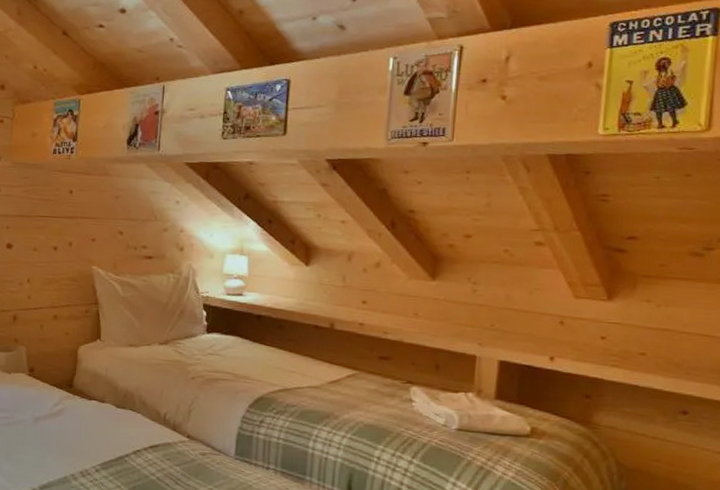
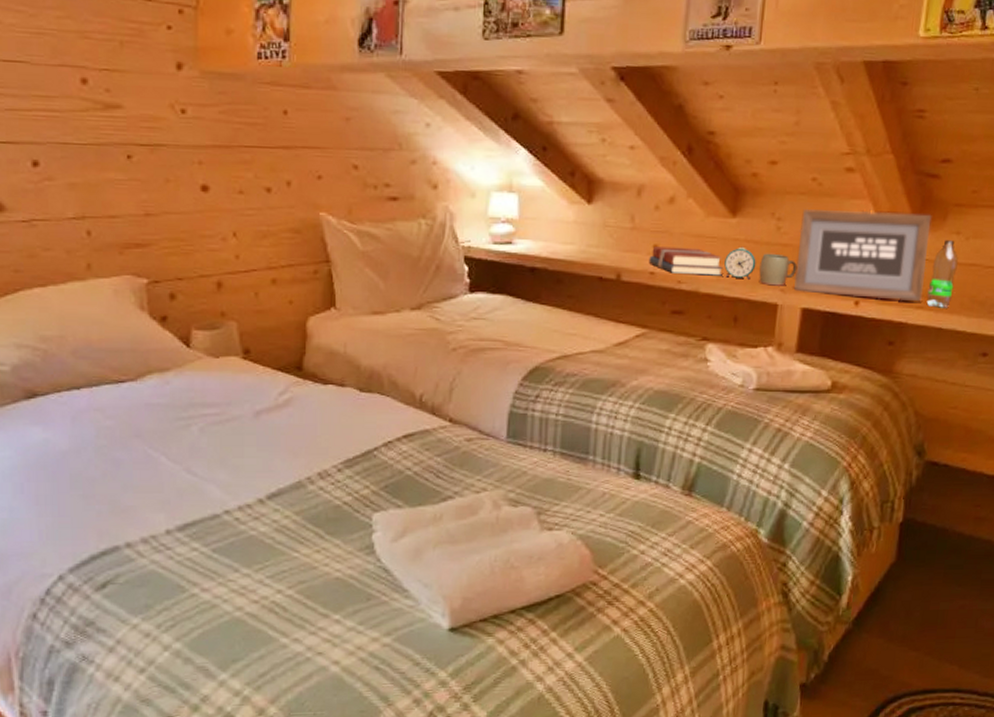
books: none [358,302,425,329] -> present [648,246,723,276]
alarm clock: none [426,305,455,333] -> present [724,246,756,280]
mug: none [458,311,494,340] -> present [759,253,798,286]
picture frame: none [490,275,621,361] -> present [794,208,932,302]
bottle: none [621,307,651,368] -> present [926,240,958,308]

